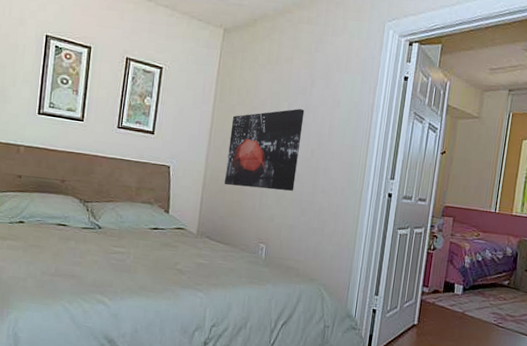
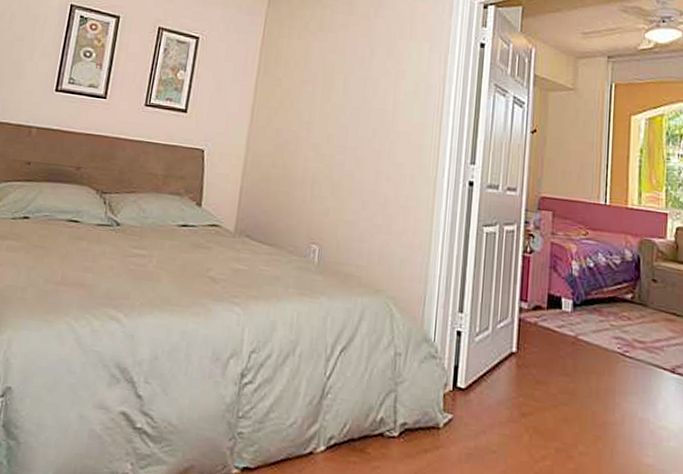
wall art: present [224,109,305,191] -> none [269,81,364,179]

